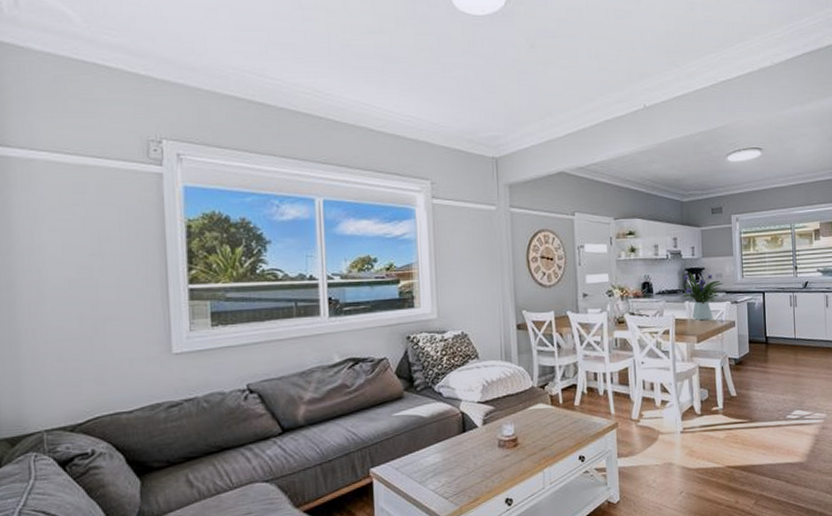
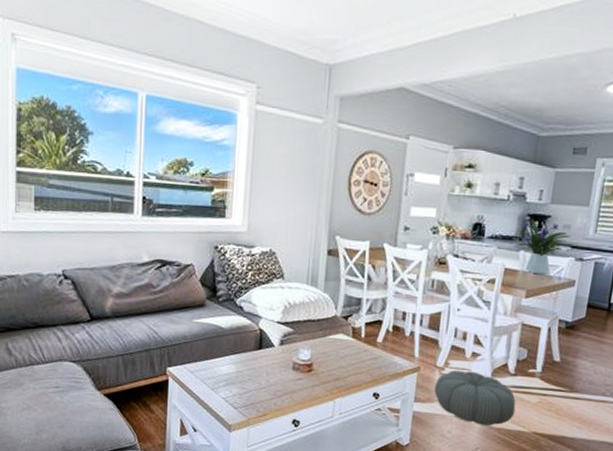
pouf: none [634,418,708,469] -> present [434,370,516,426]

